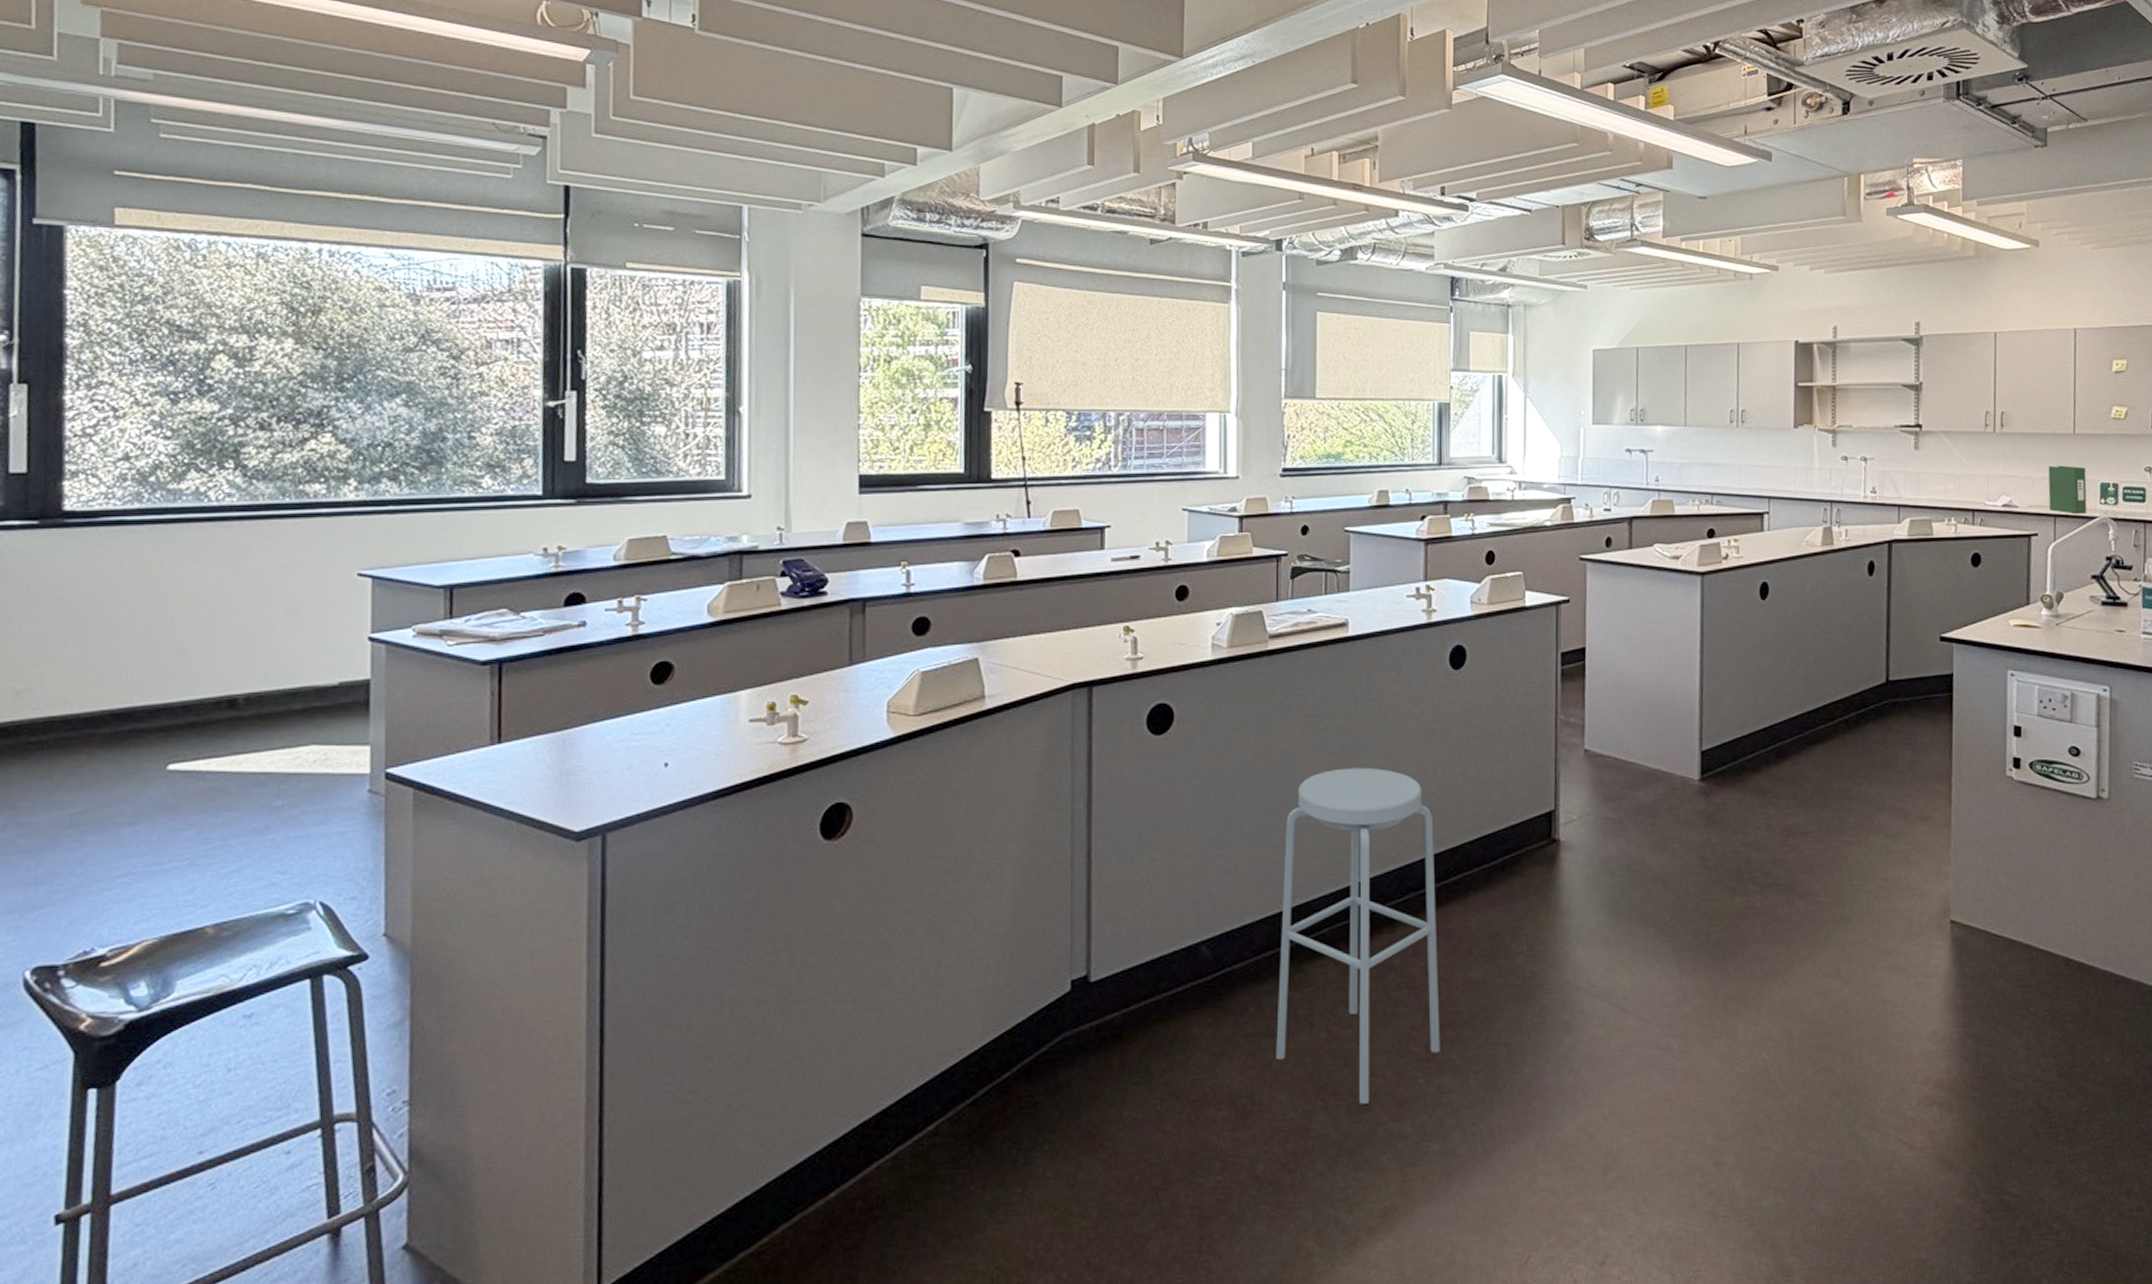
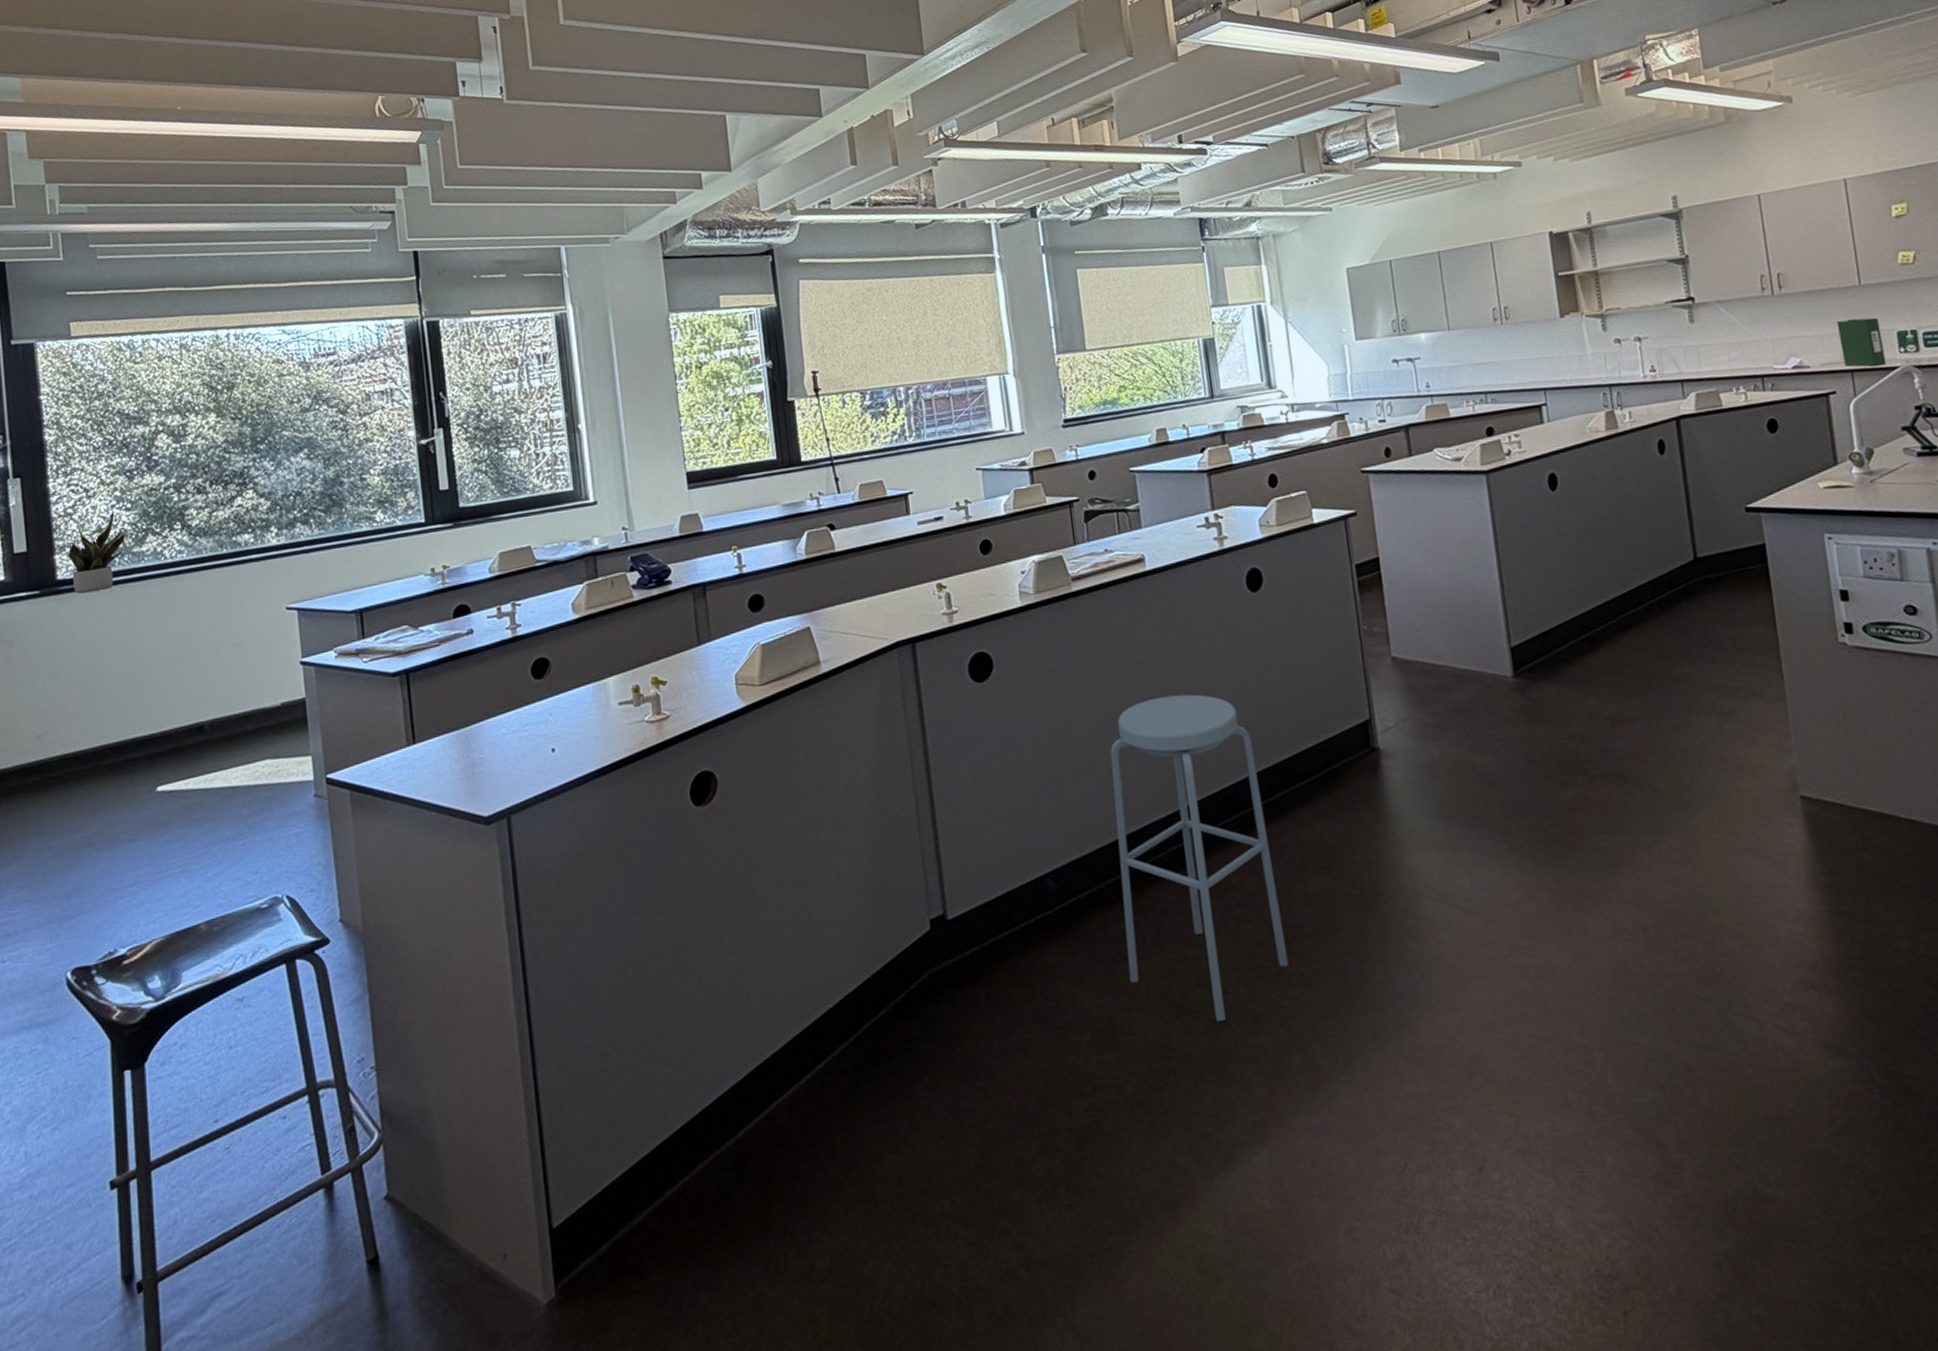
potted plant: none [80,436,160,530] -> present [67,510,125,593]

